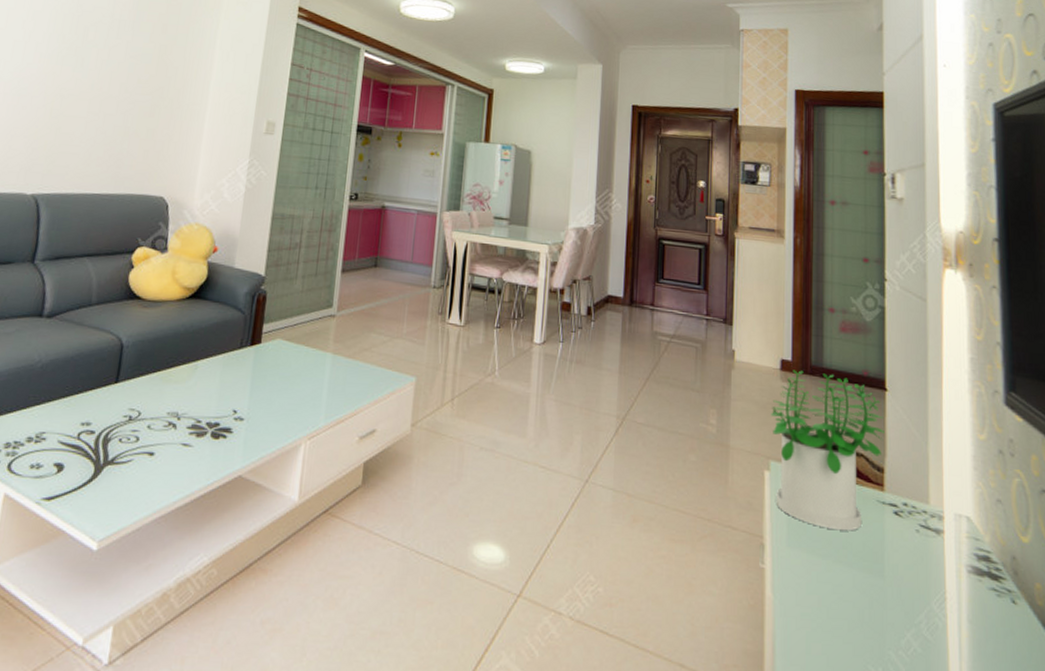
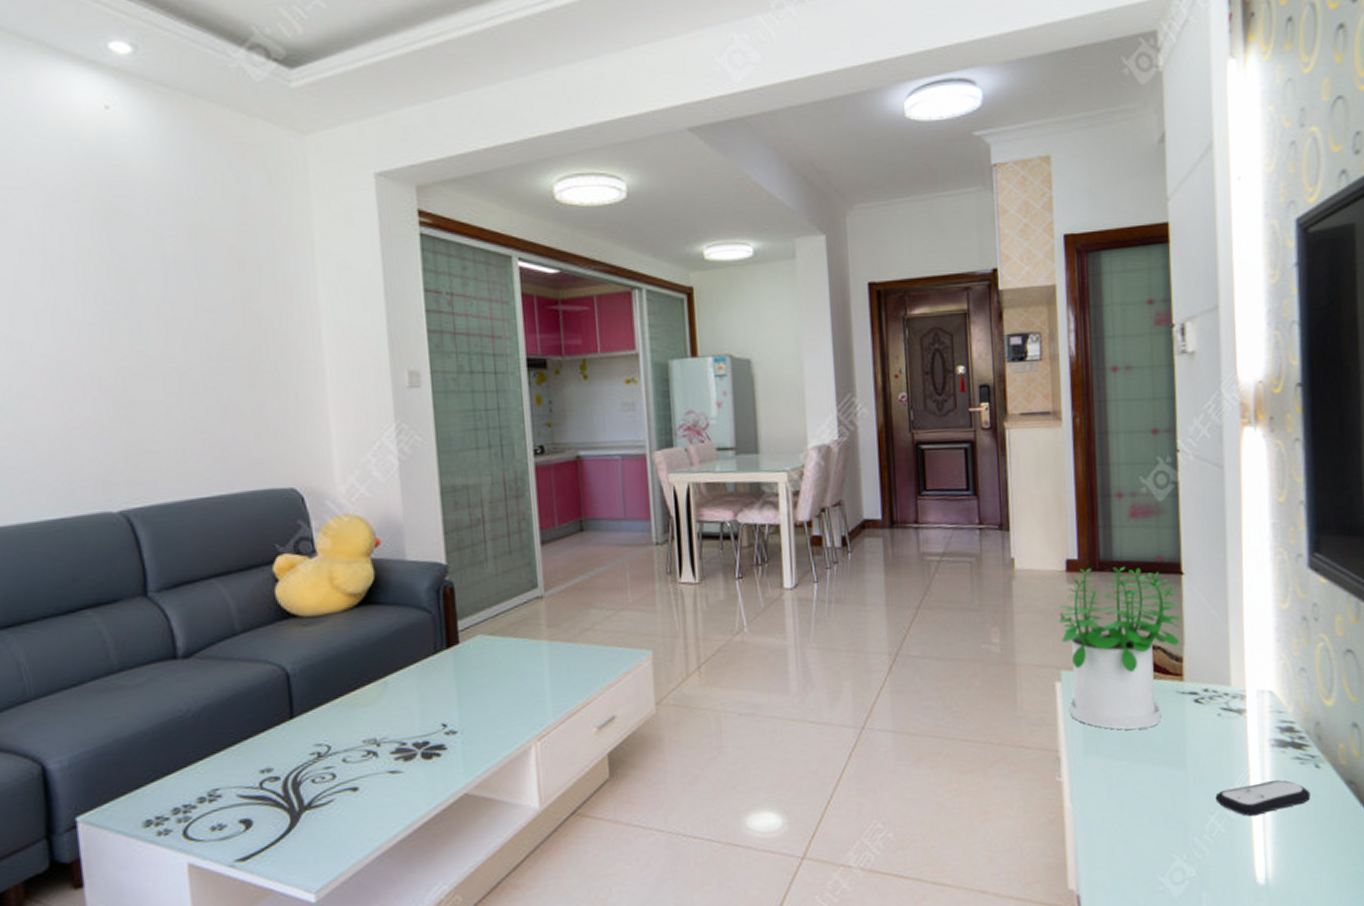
remote control: none [912,607,1007,642] -> present [1215,780,1310,817]

